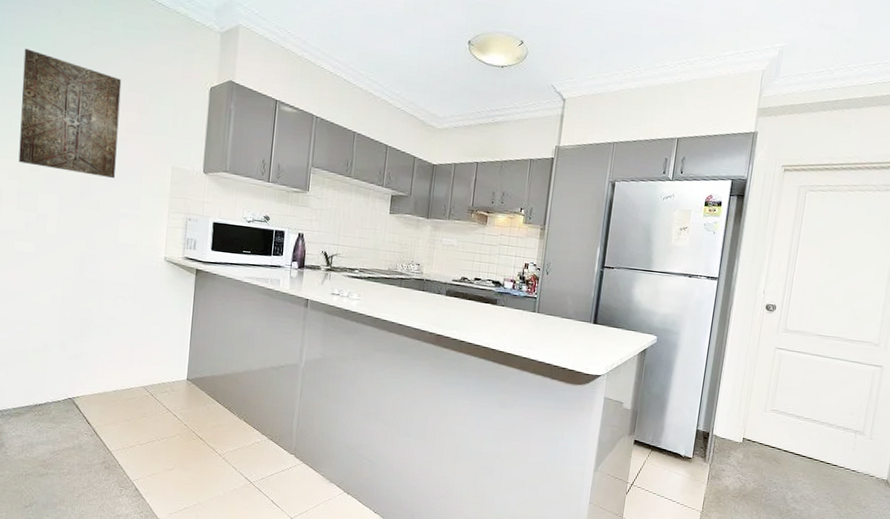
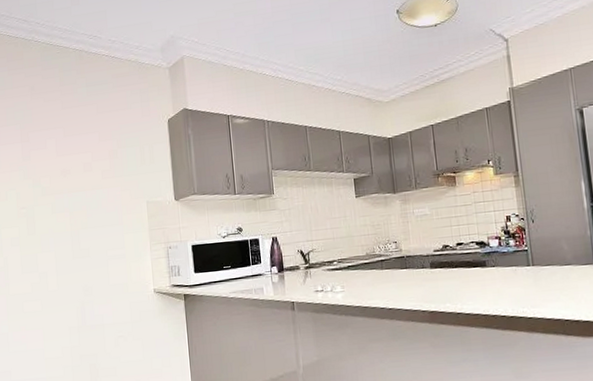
wall art: present [18,48,122,178] -> none [9,127,100,230]

